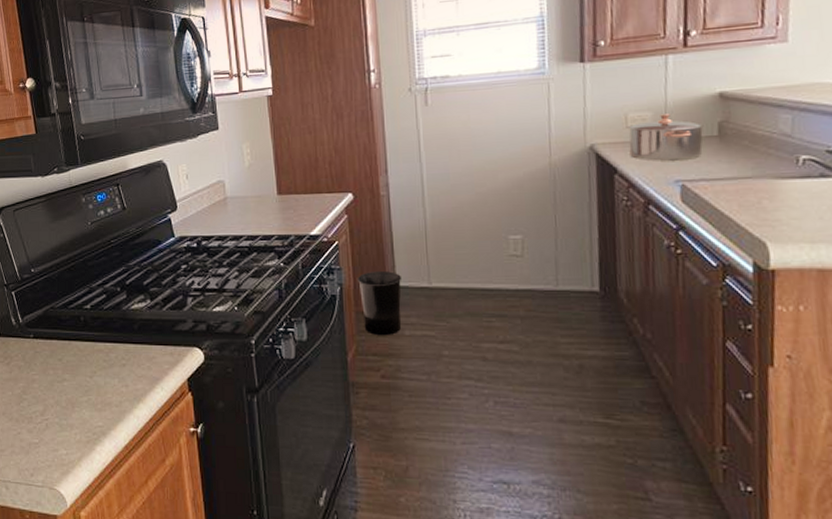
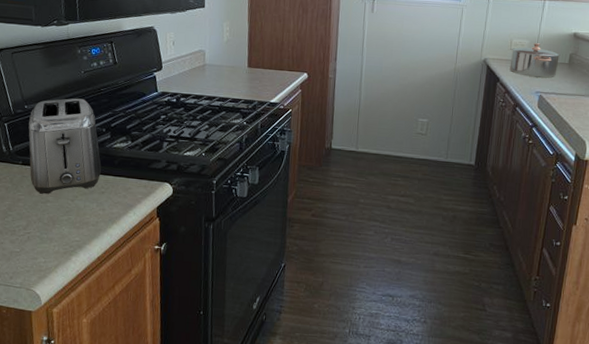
toaster: none [37,254,119,372] -> present [28,98,102,194]
waste bin: present [357,271,402,335] -> none [302,135,337,185]

